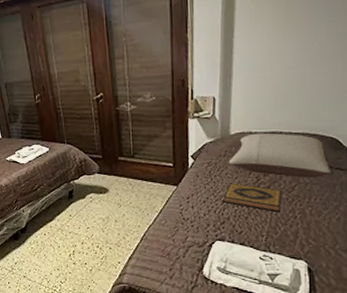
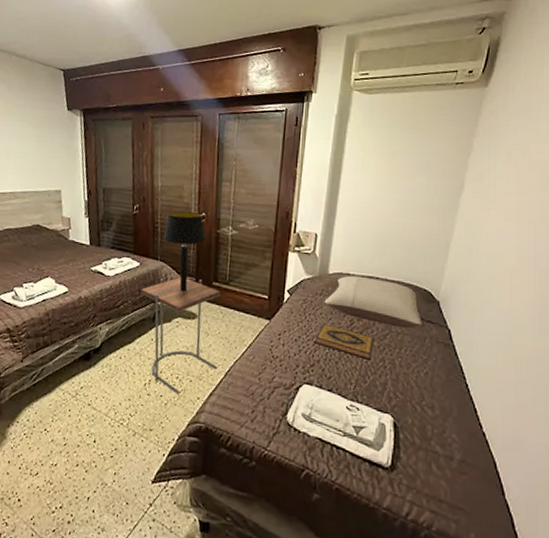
side table: none [54,156,133,261] -> present [141,276,221,395]
table lamp: none [66,93,106,169] -> present [163,211,206,292]

